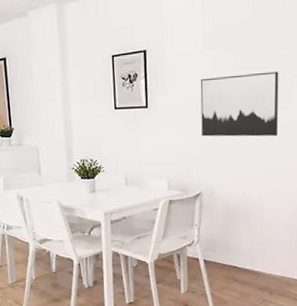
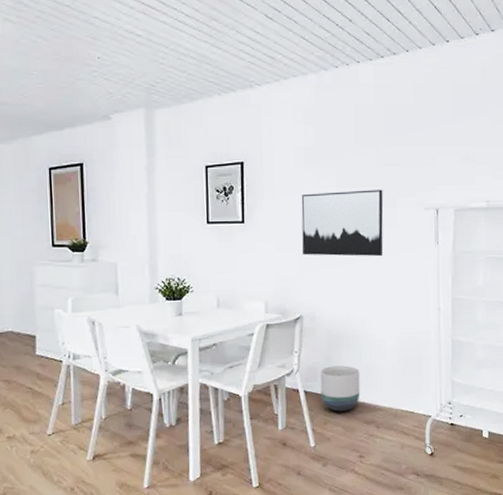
planter: none [218,237,255,279] -> present [320,365,360,412]

